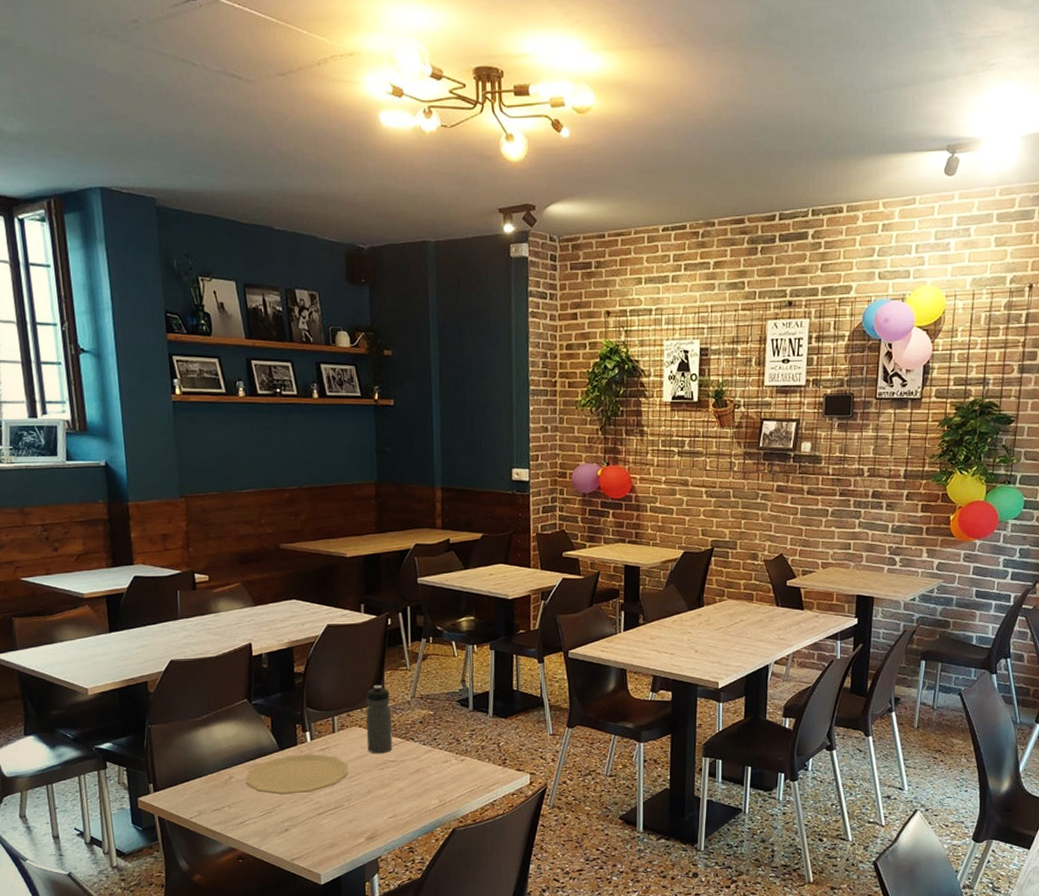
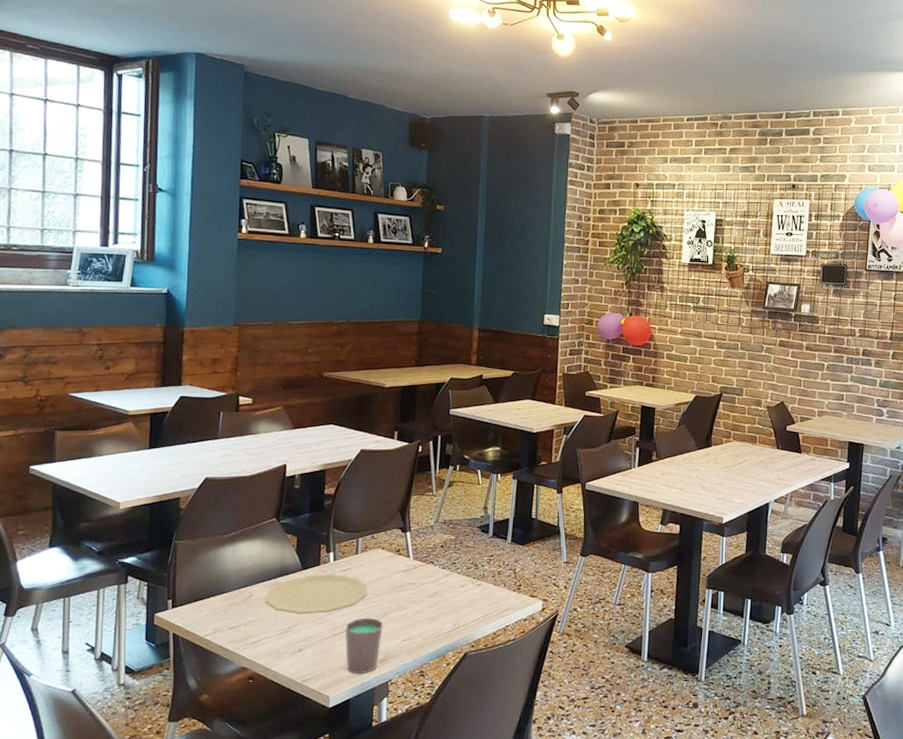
cup: none [329,796,368,851] -> present [345,617,383,674]
water bottle: present [366,685,393,754] -> none [388,509,415,576]

